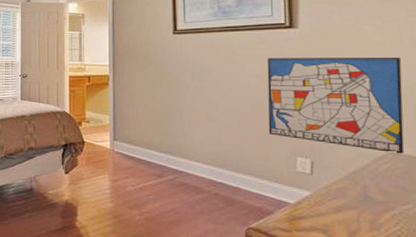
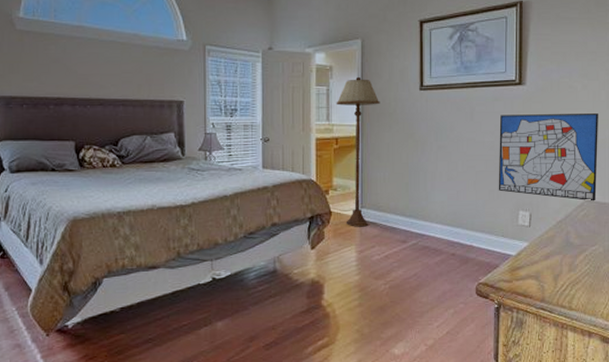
floor lamp: none [88,22,132,158] -> present [336,76,380,227]

